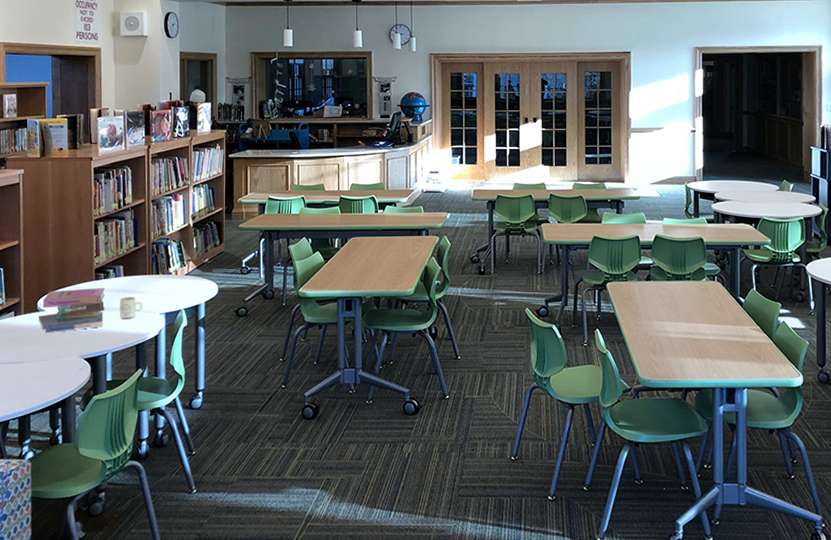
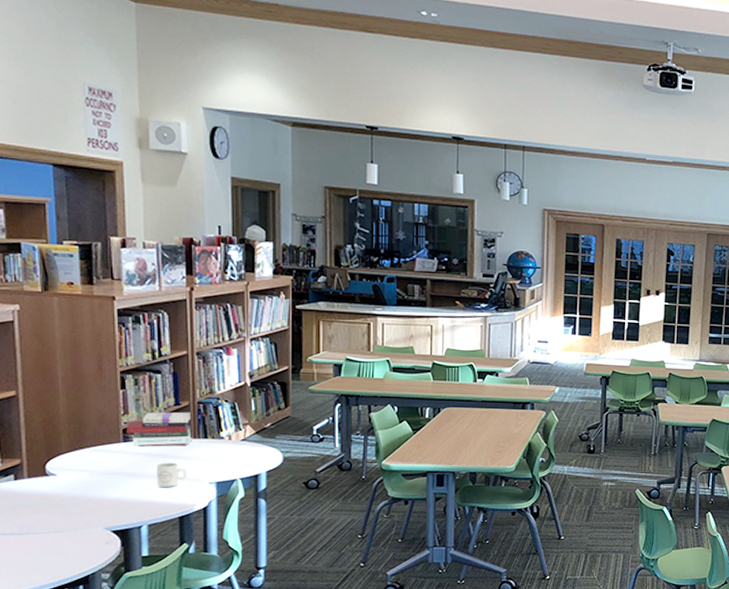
books: present [38,287,105,333] -> none [47,450,137,501]
books: none [97,252,147,284] -> present [126,412,192,447]

